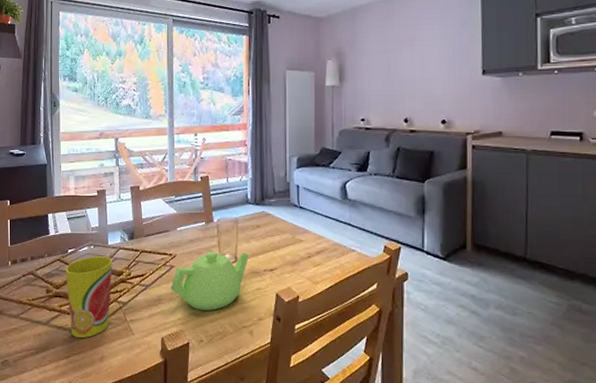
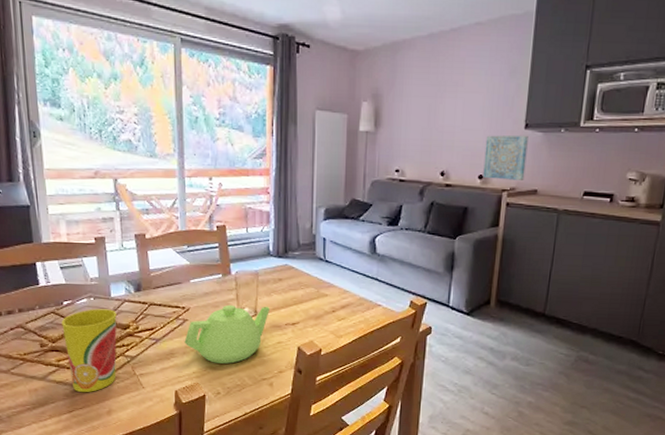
wall art: none [445,80,488,123] -> present [483,135,528,180]

